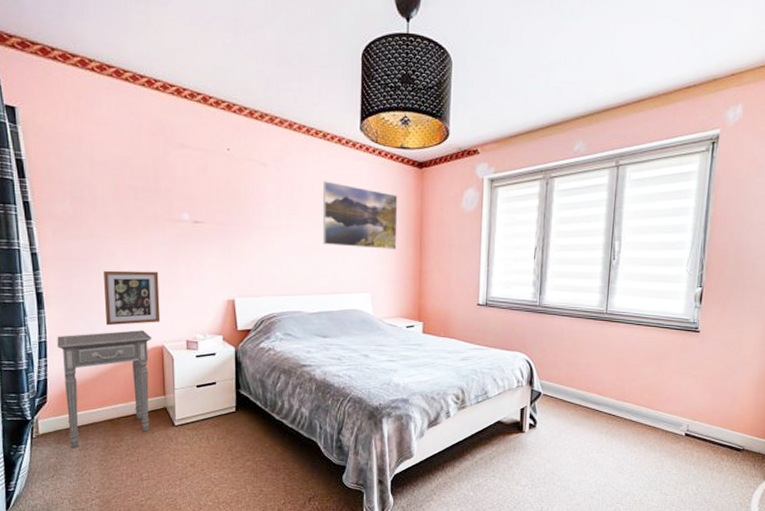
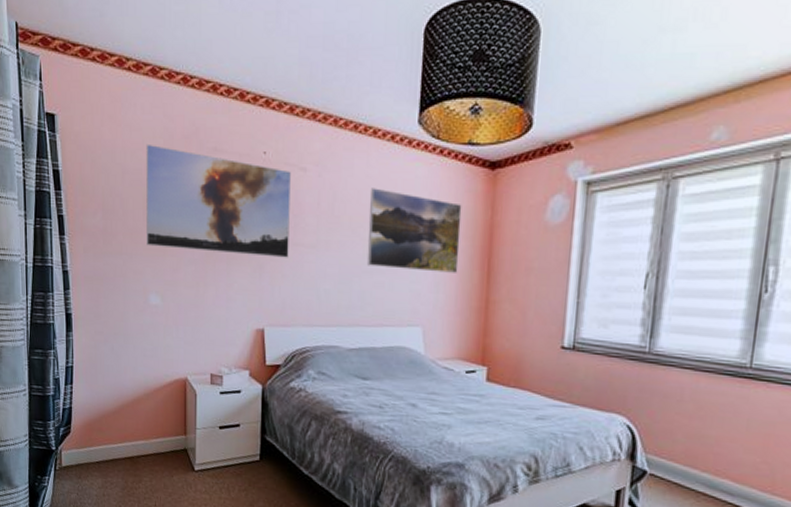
side table: present [57,330,153,448] -> none [83,359,176,485]
picture frame: present [104,270,161,326] -> none [130,291,185,353]
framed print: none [113,138,254,239] -> present [146,143,291,258]

